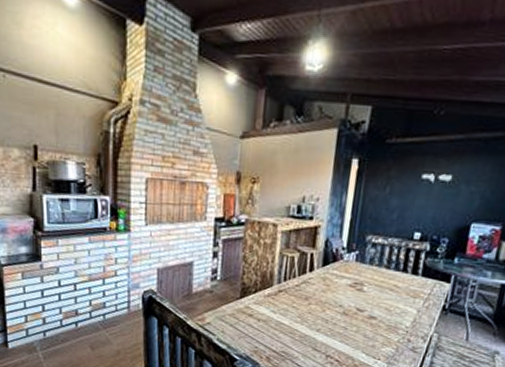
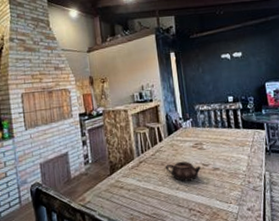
teapot: none [310,299,355,326] -> present [166,161,202,182]

